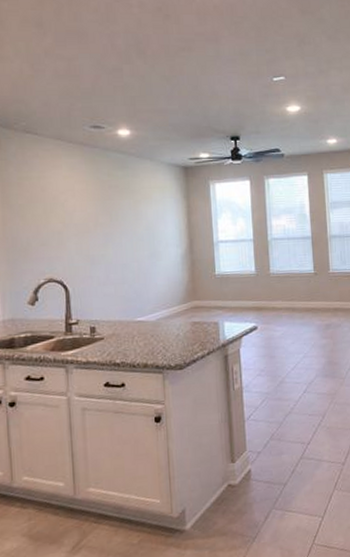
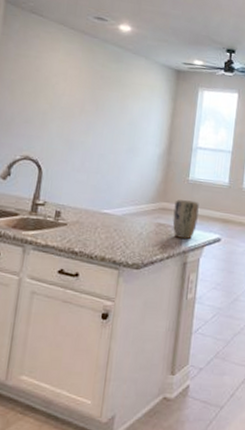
plant pot: none [206,294,231,333] -> present [172,199,199,239]

